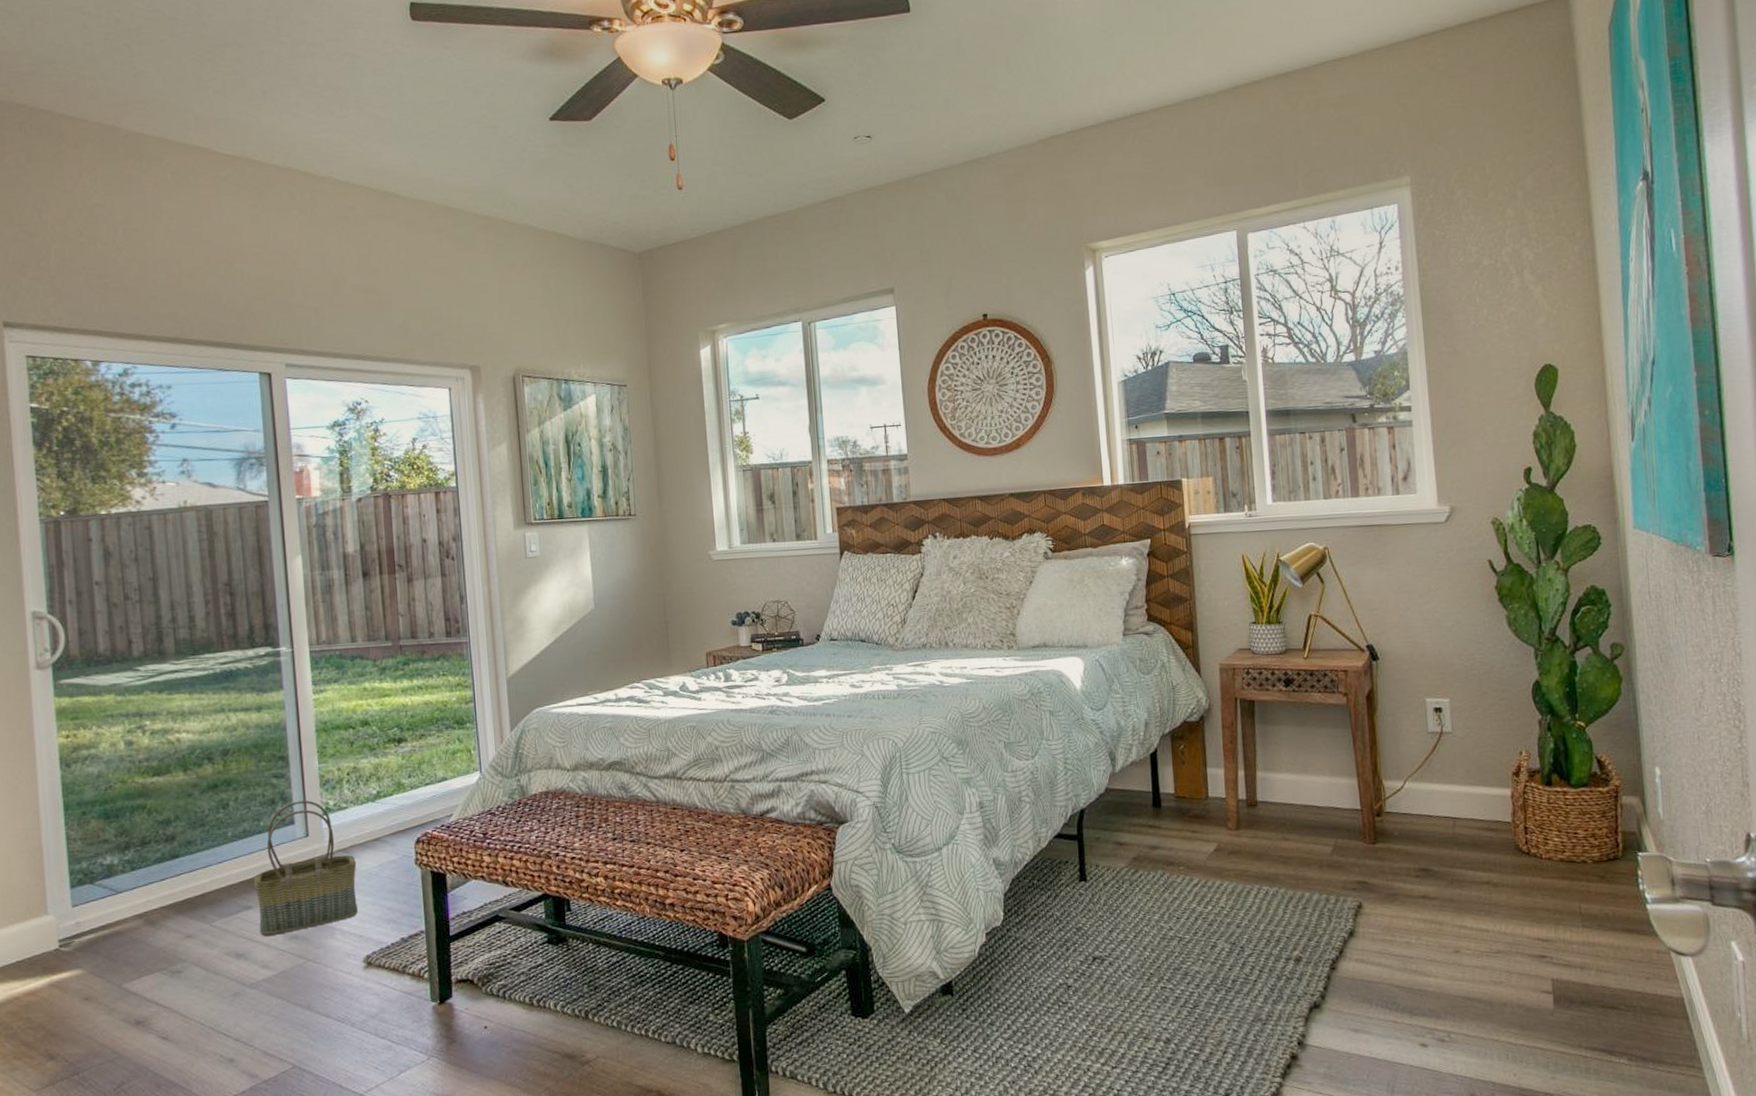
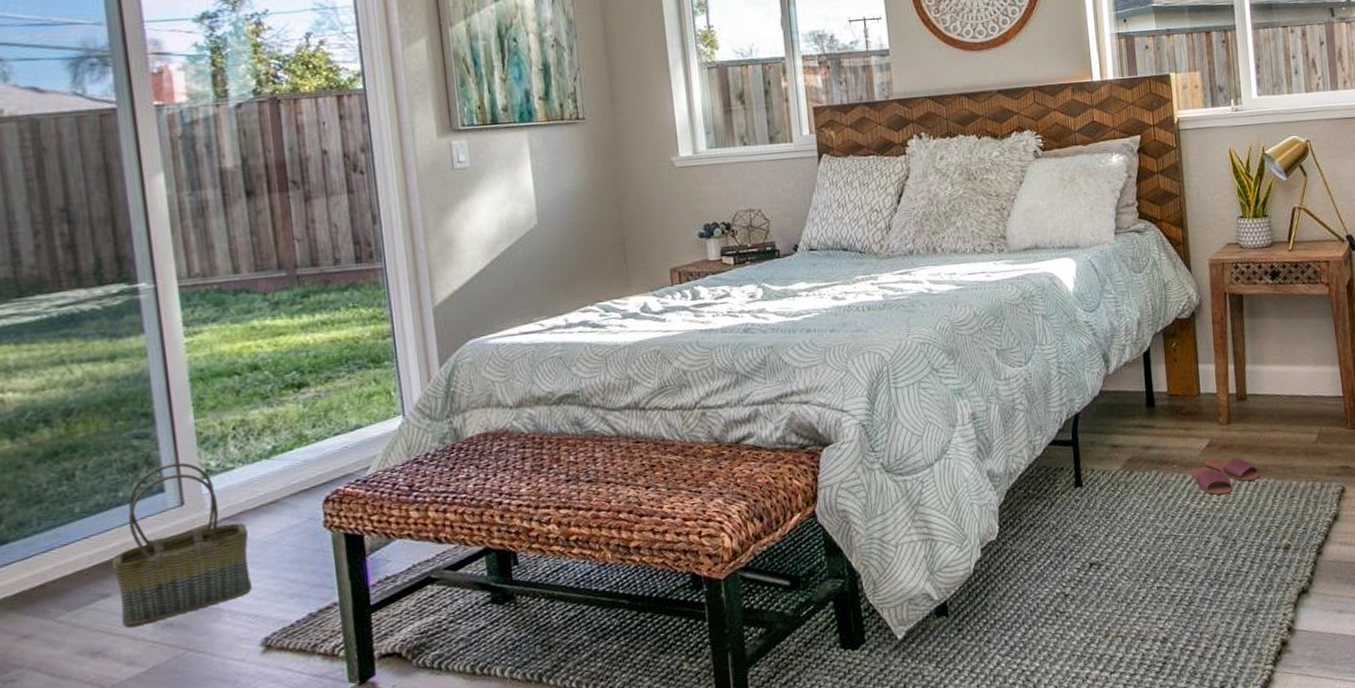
slippers: none [1197,862,1270,901] -> present [1190,457,1260,495]

